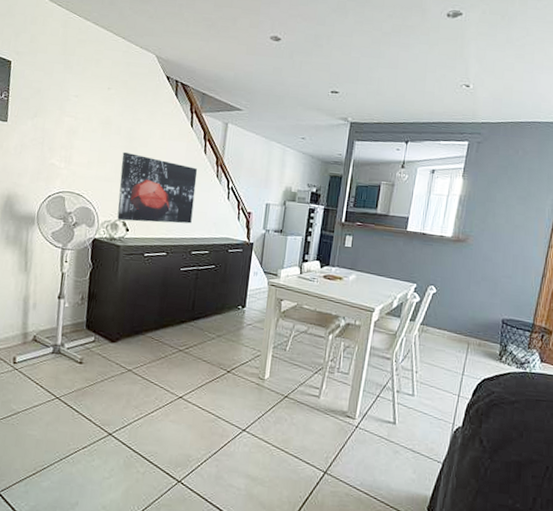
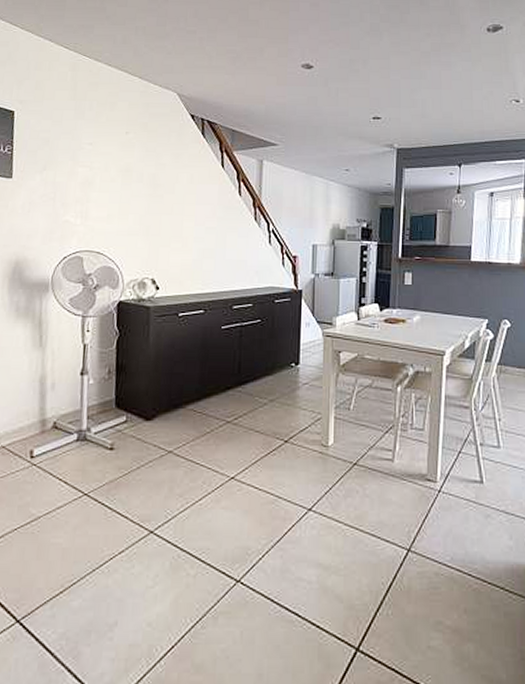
wall art: present [117,151,198,224] -> none [144,200,233,278]

